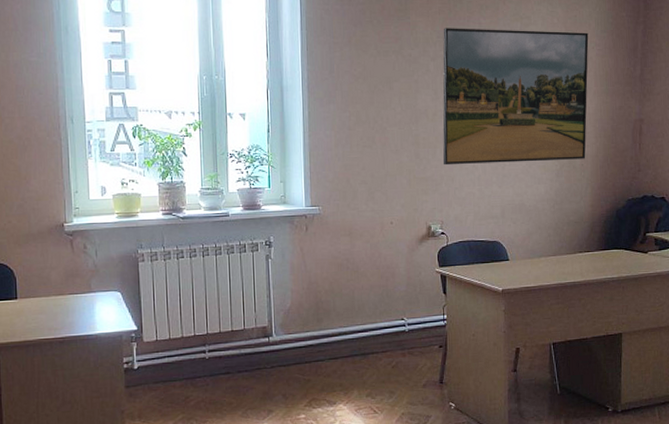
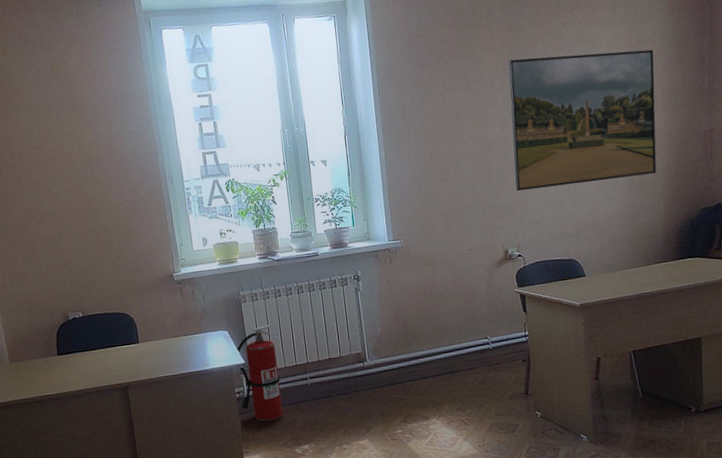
fire extinguisher: none [128,289,176,397] -> present [236,325,284,422]

